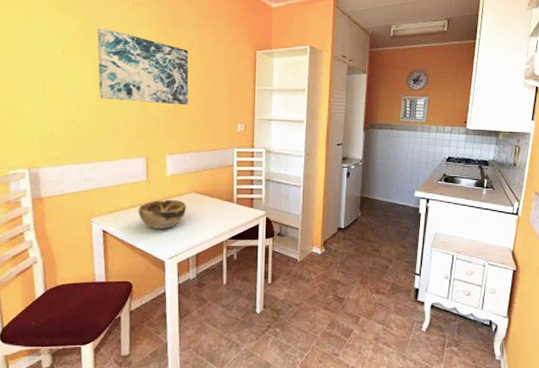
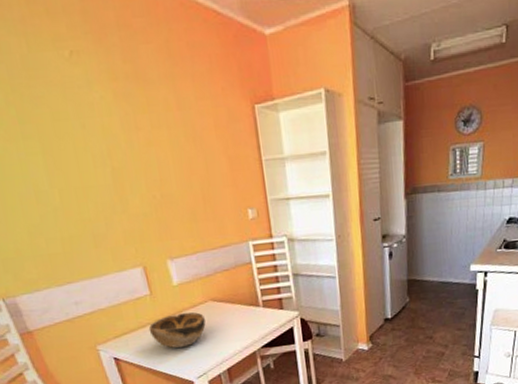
wall art: present [97,27,189,105] -> none [31,95,180,199]

